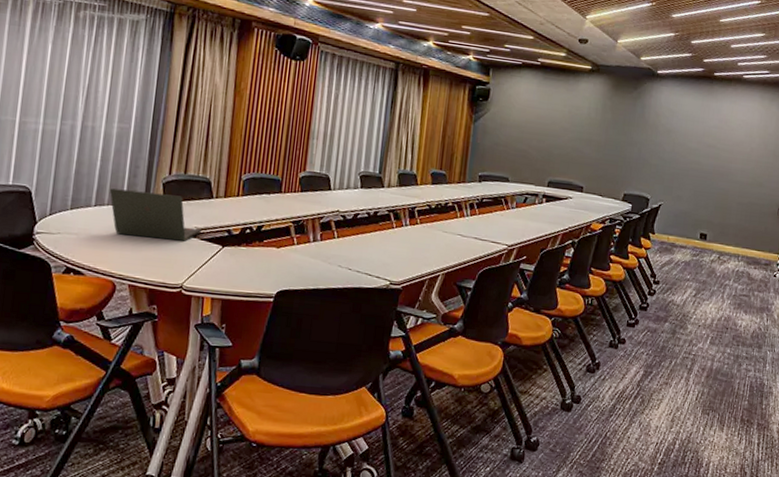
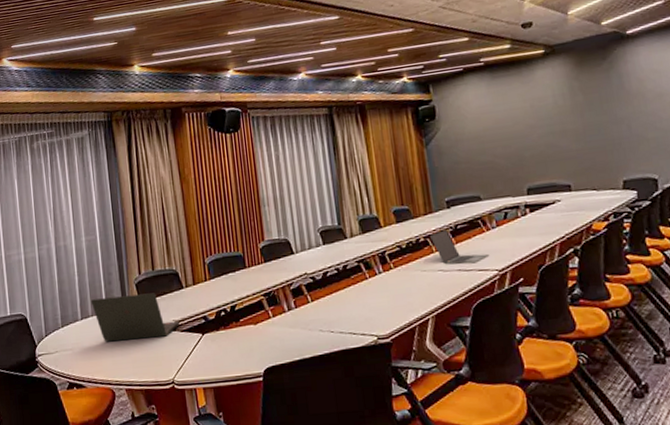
laptop: none [458,200,504,235] -> present [430,230,490,265]

